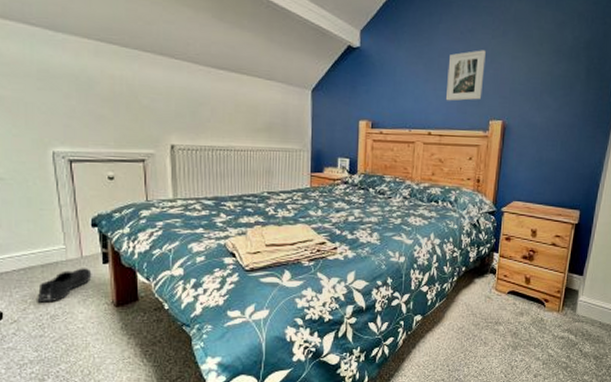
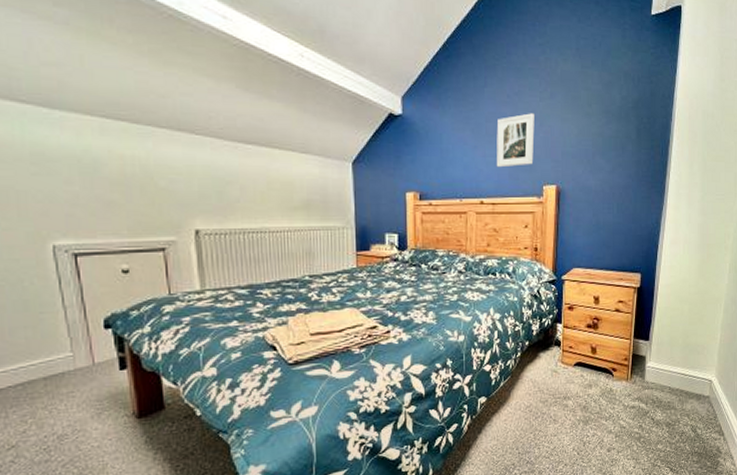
shoe: present [37,268,92,303] -> none [39,376,107,422]

